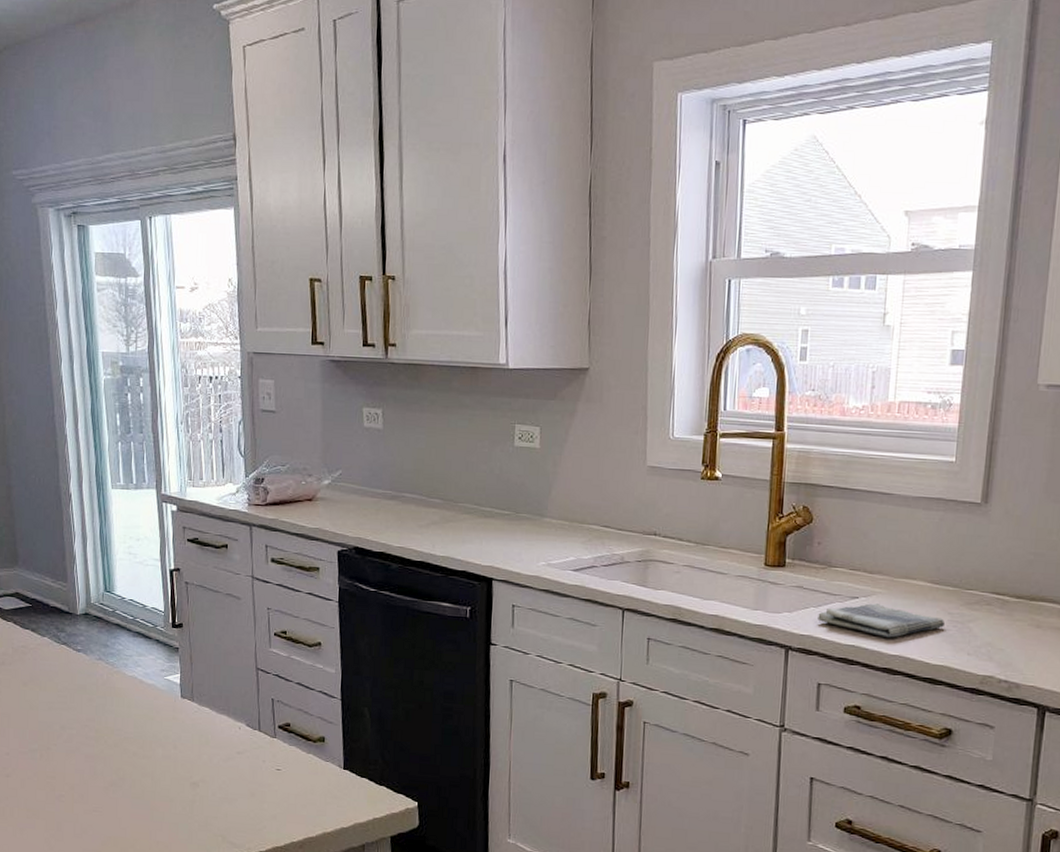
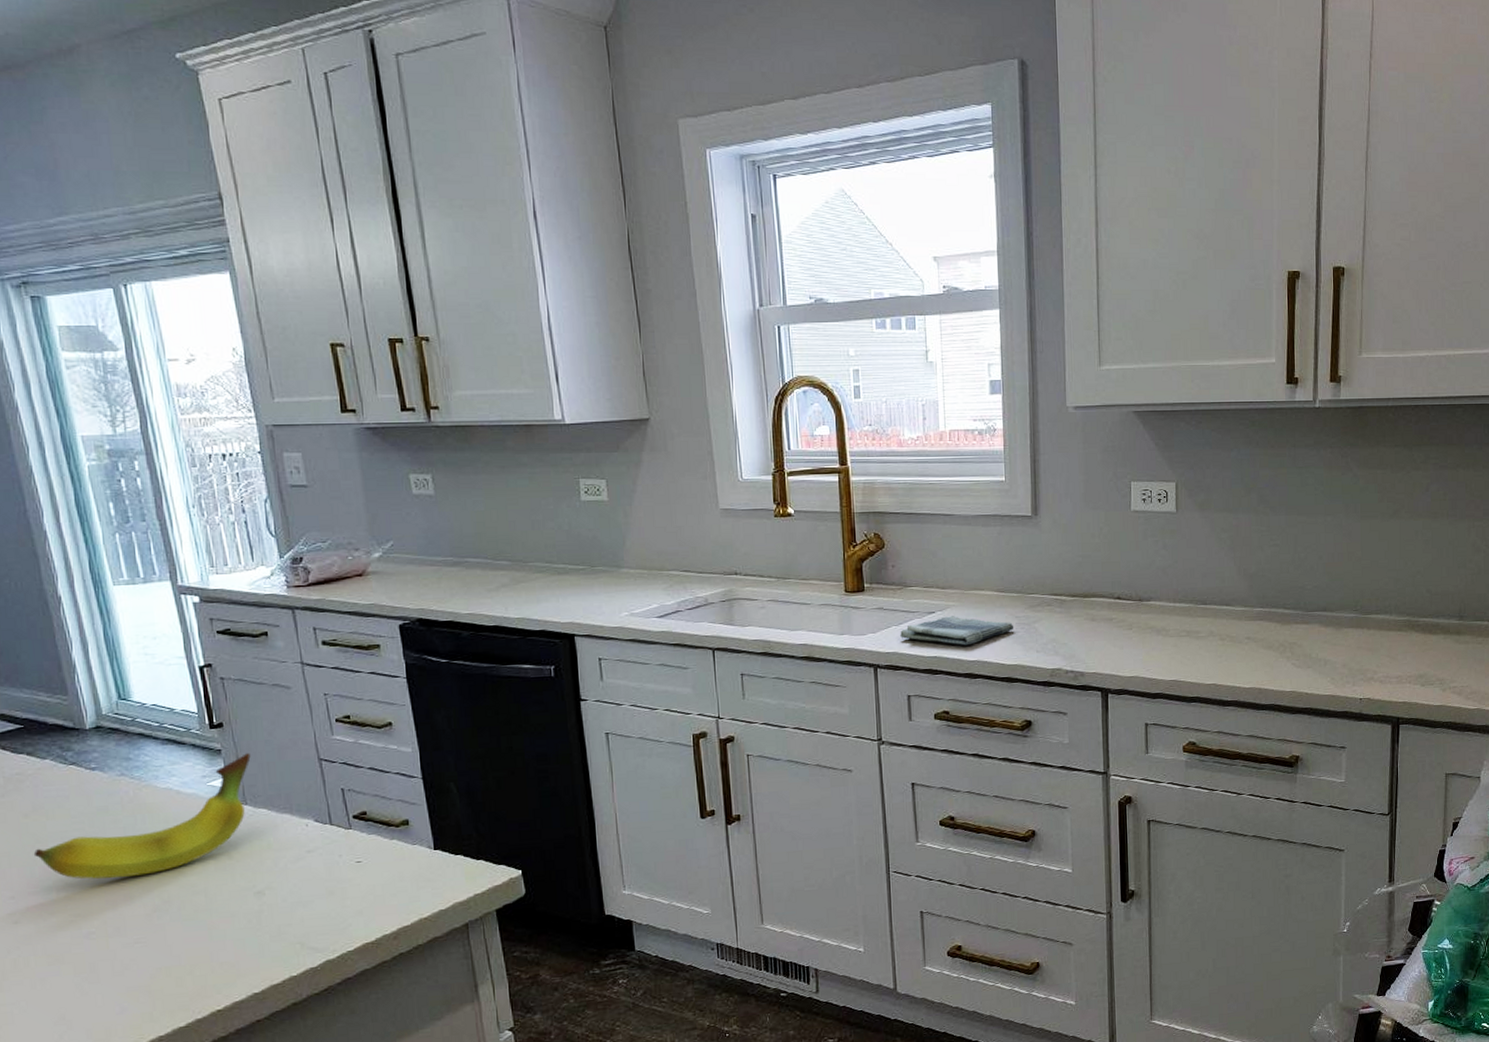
fruit: none [27,654,202,752] -> present [33,753,251,879]

